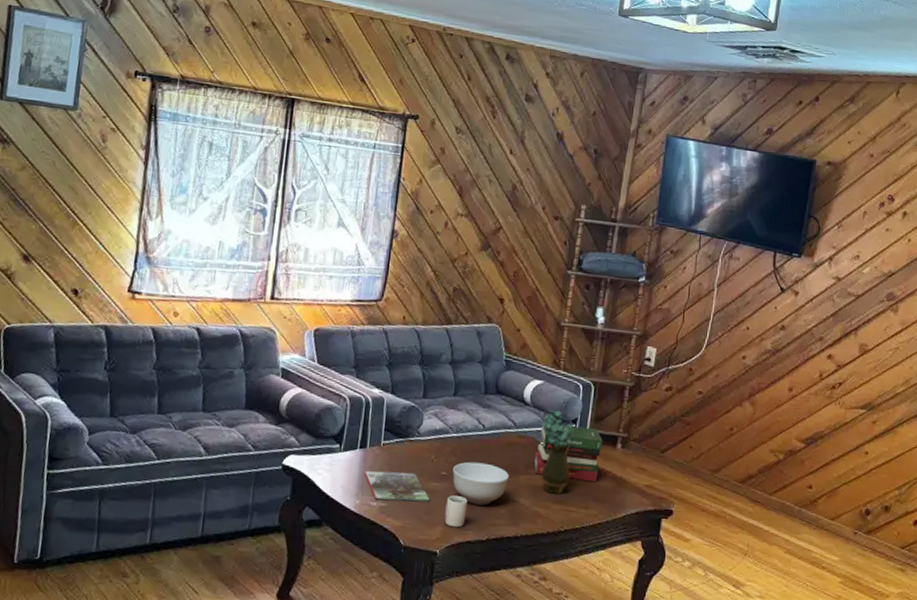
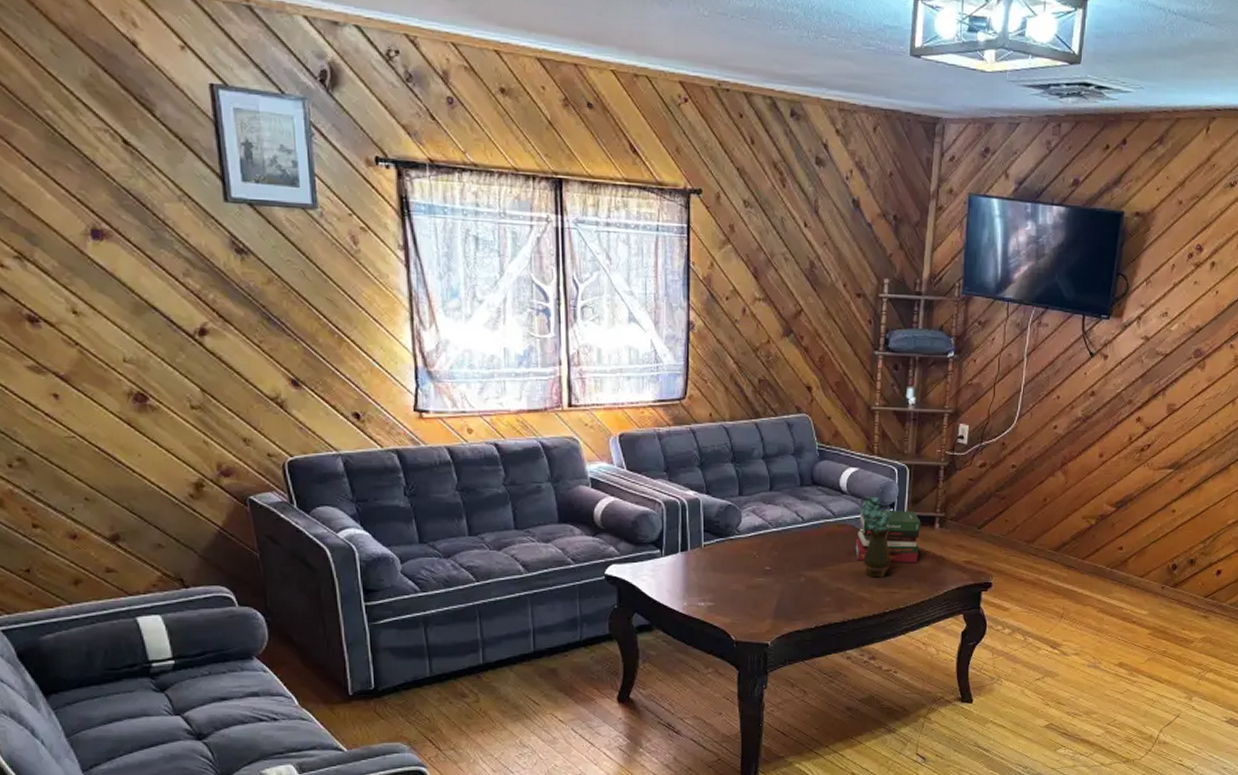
magazine: present [363,471,430,502] -> none [688,570,757,600]
mug: present [444,495,468,528] -> none [772,589,794,619]
bowl: present [452,461,509,505] -> none [776,554,832,595]

